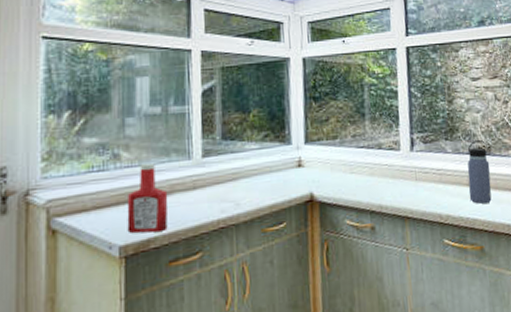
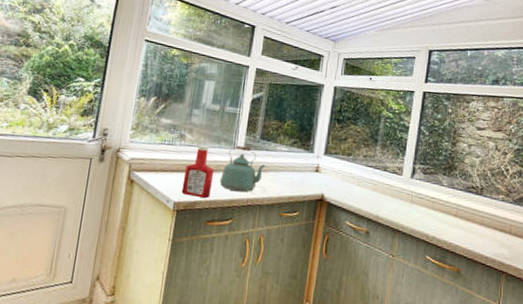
kettle: none [177,153,234,215] -> present [219,145,265,192]
water bottle: present [467,140,492,204] -> none [455,180,480,235]

